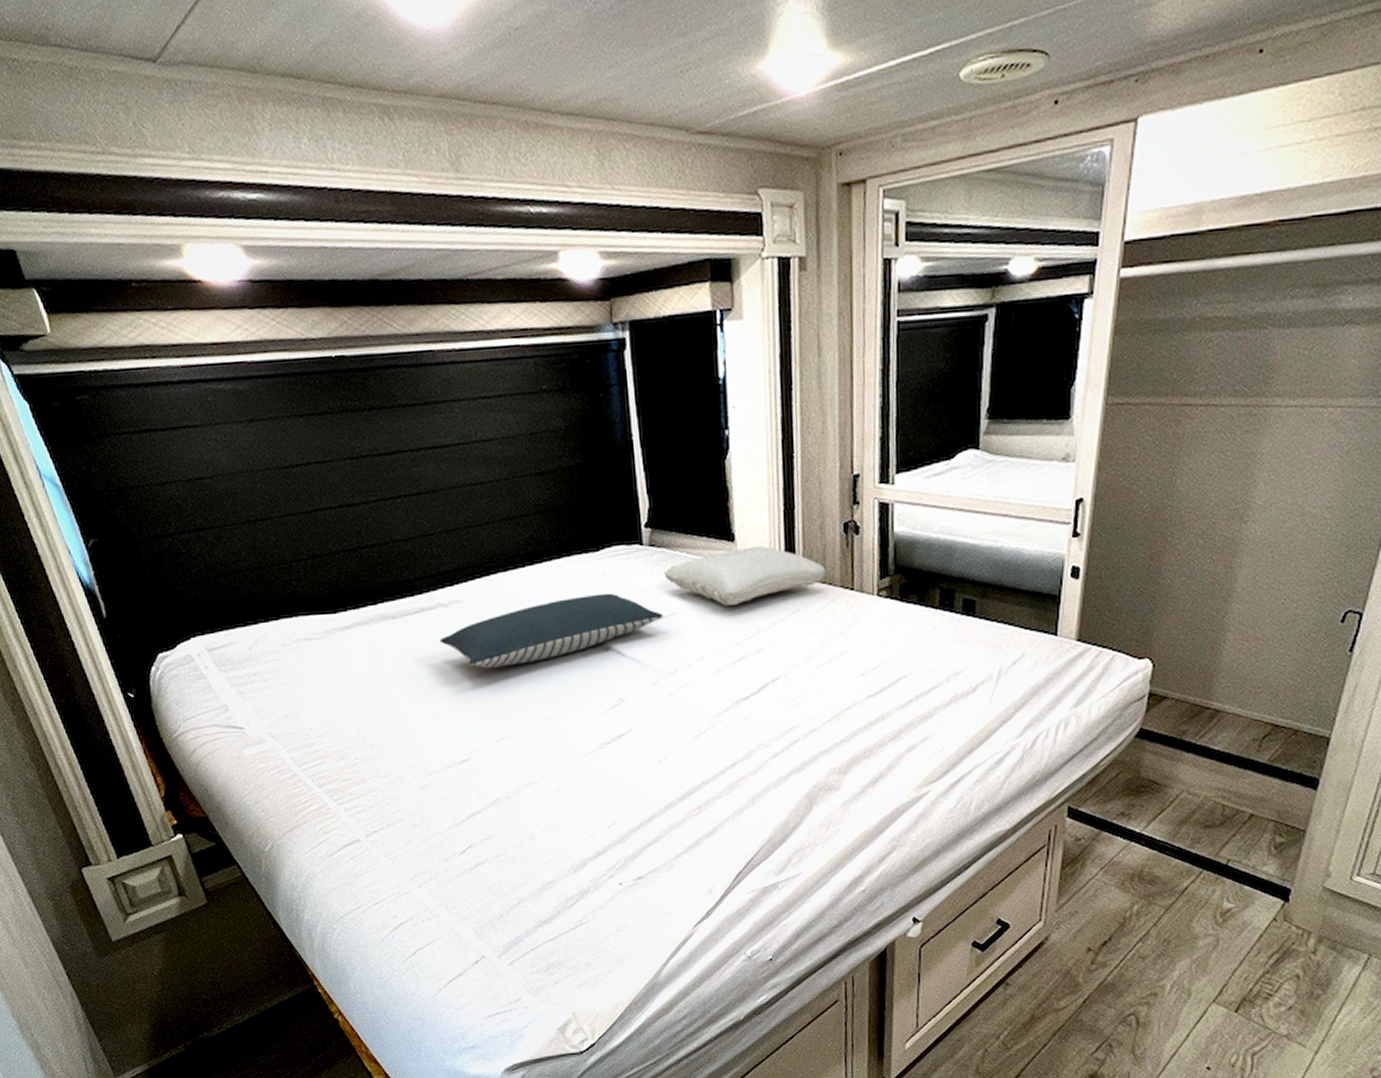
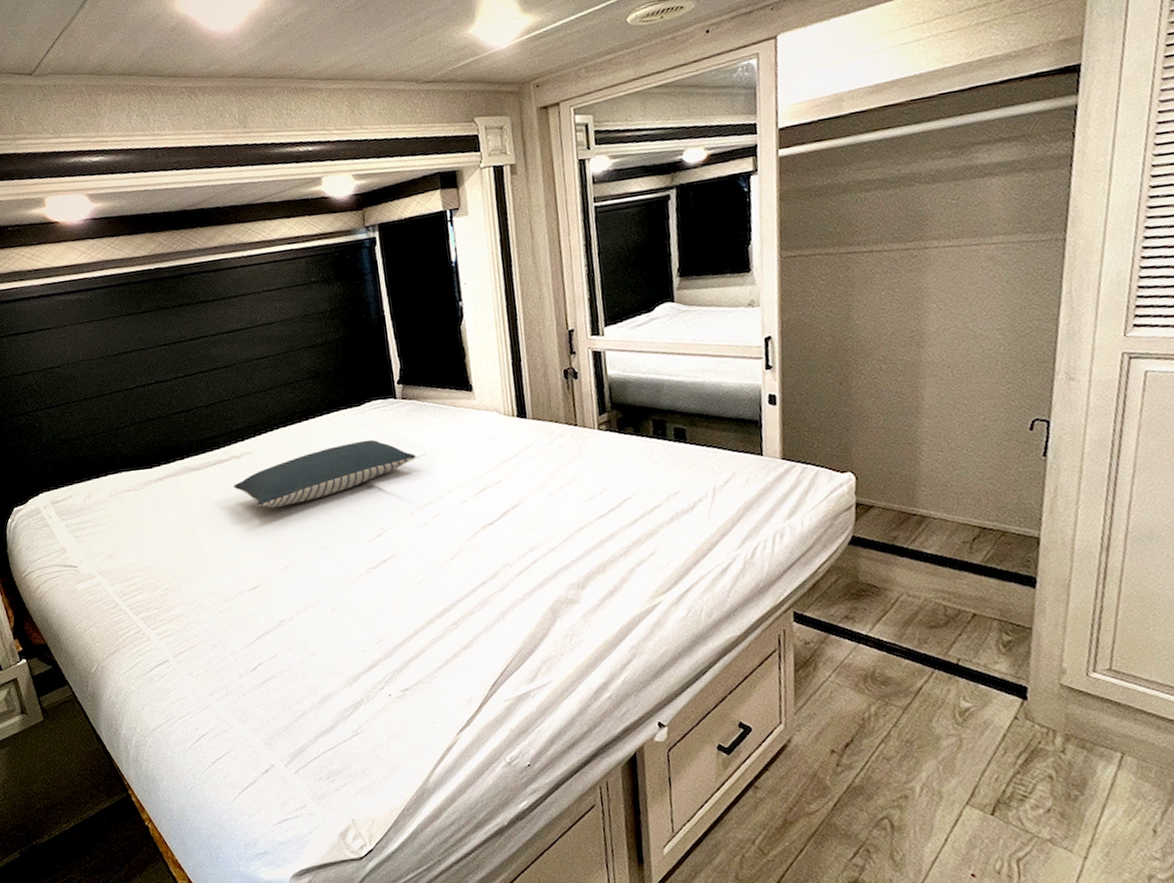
pillow: present [663,546,826,606] -> none [415,393,552,445]

